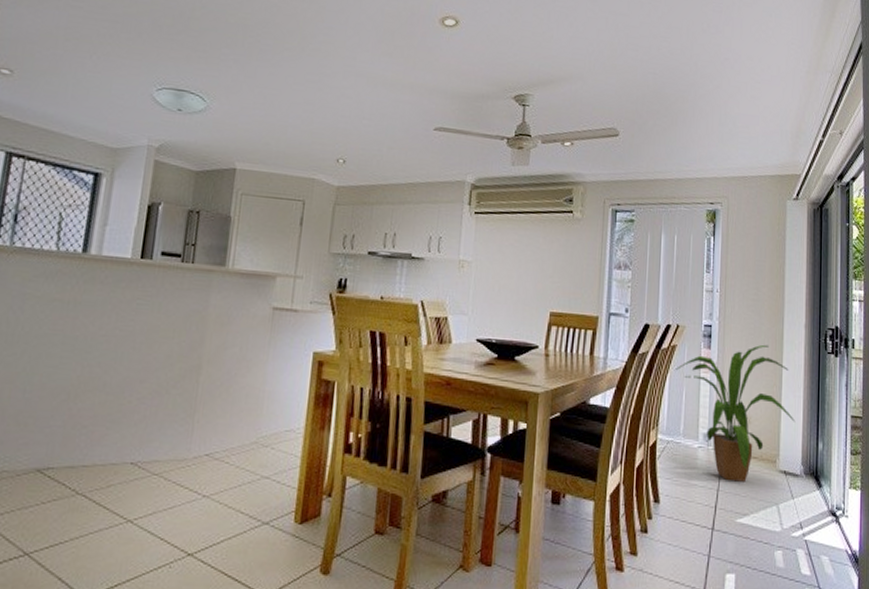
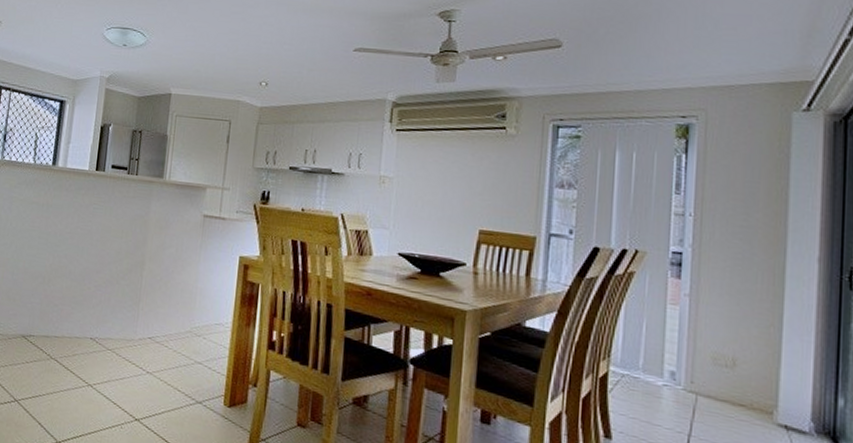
house plant: present [675,344,796,482] -> none [632,278,803,431]

